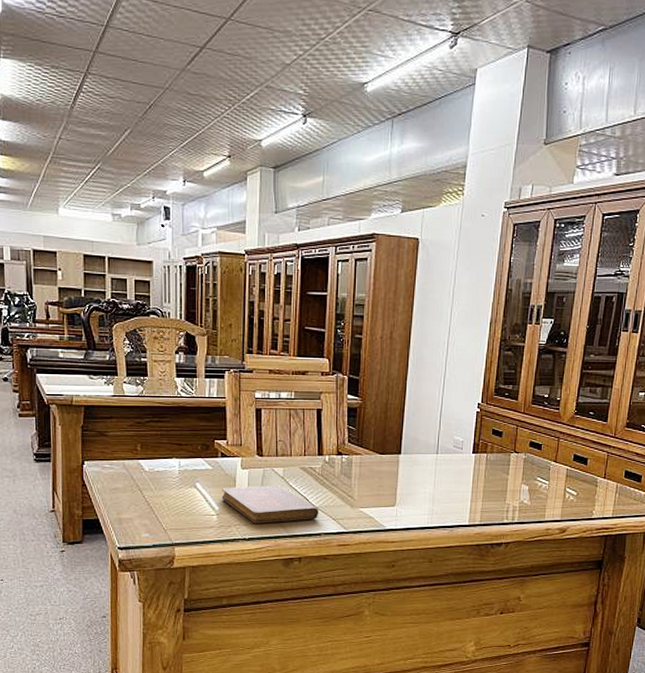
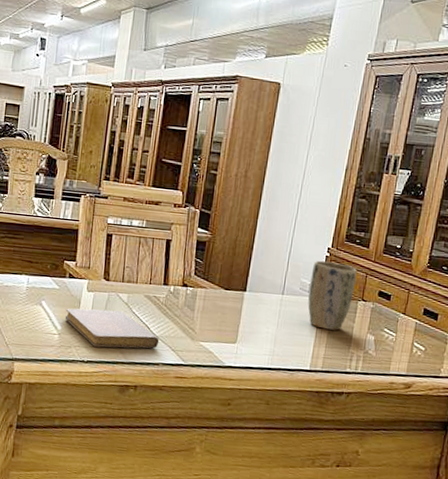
plant pot: none [462,416,508,484] -> present [308,260,358,331]

